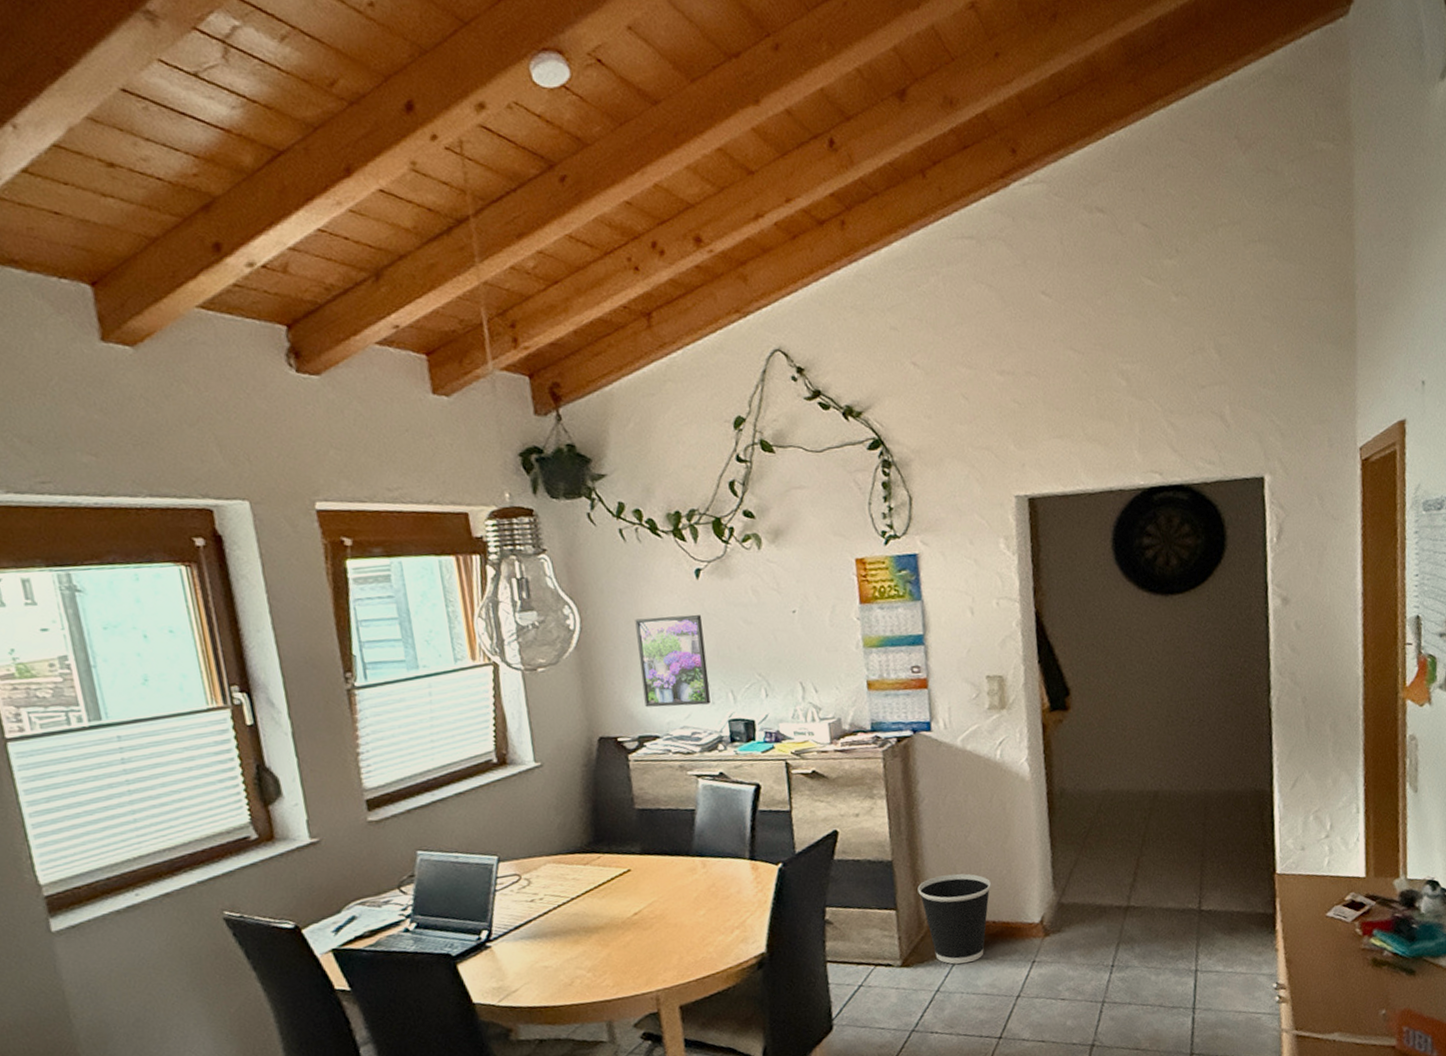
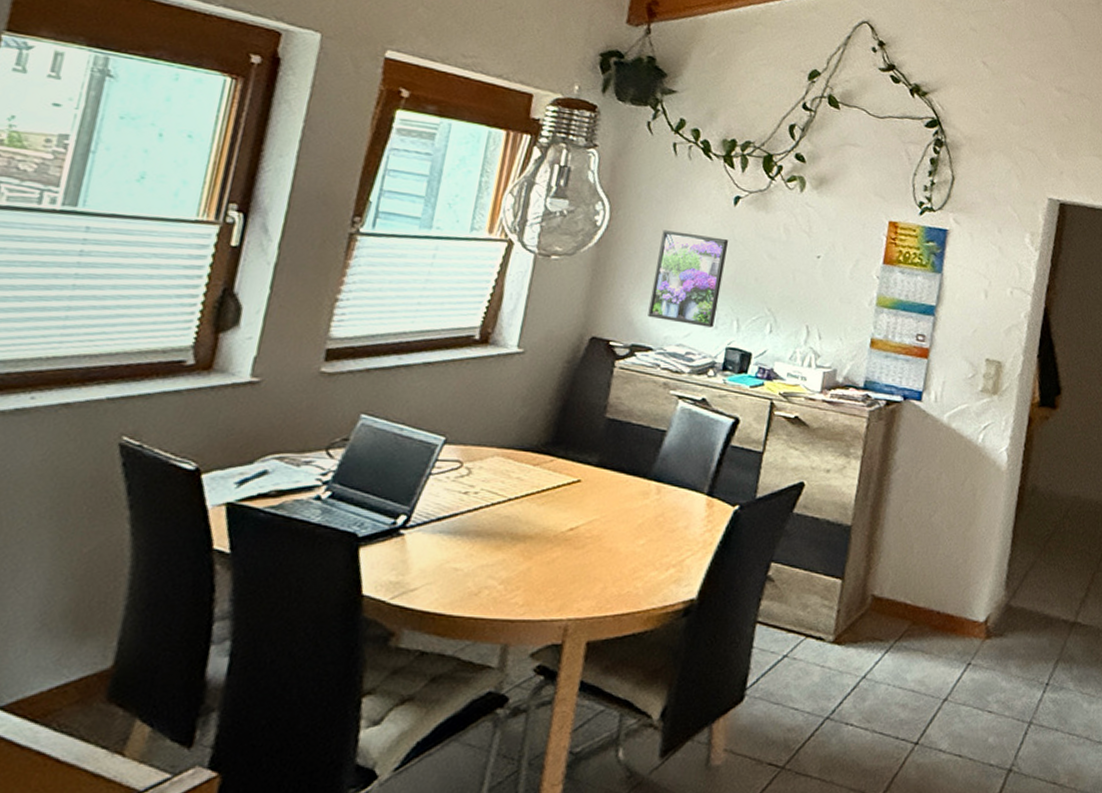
wastebasket: present [917,873,991,964] -> none [869,552,944,652]

